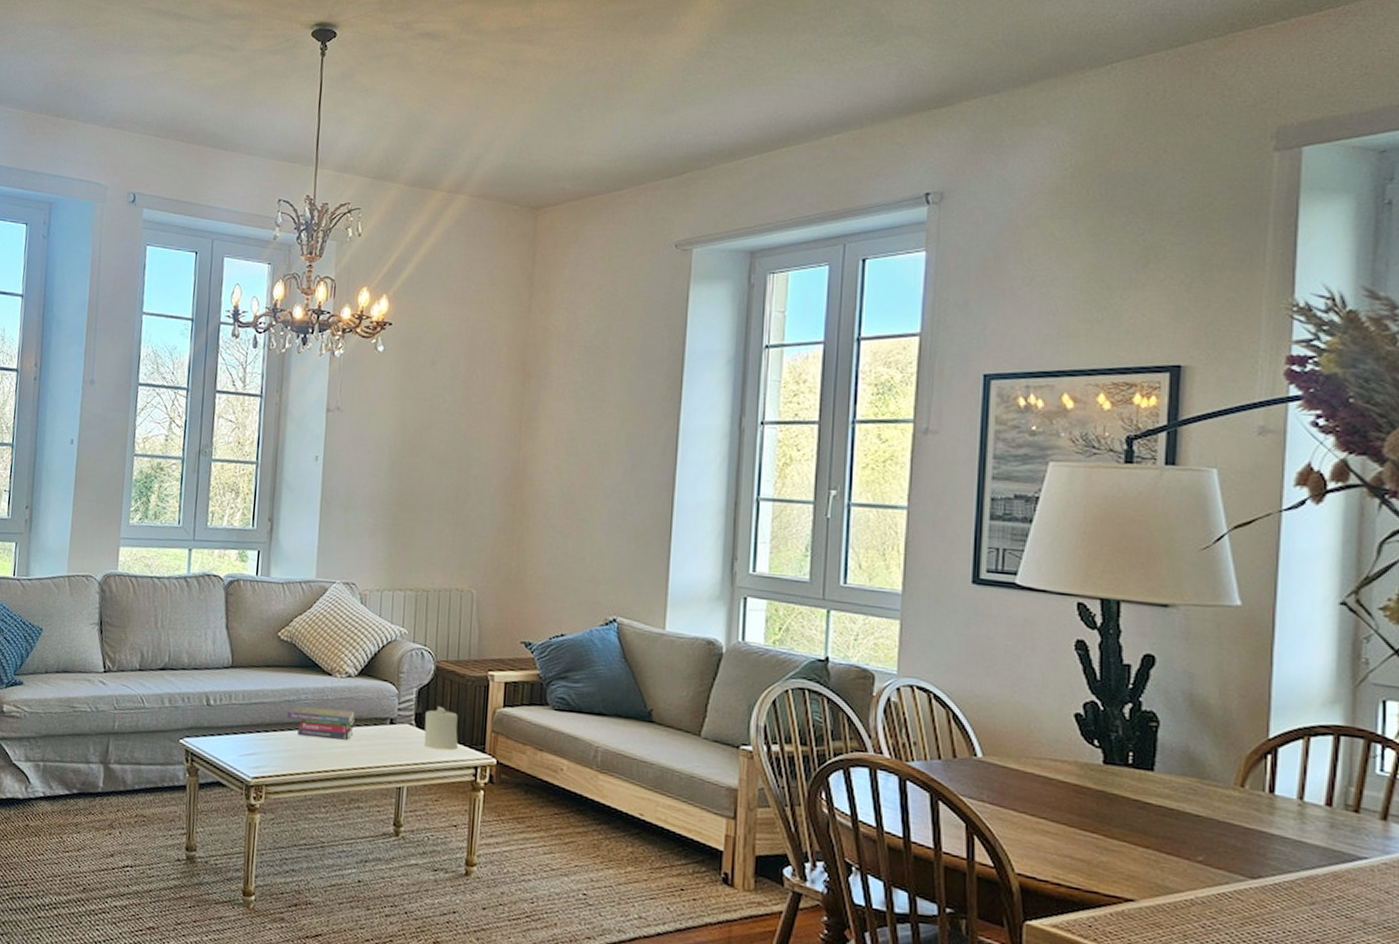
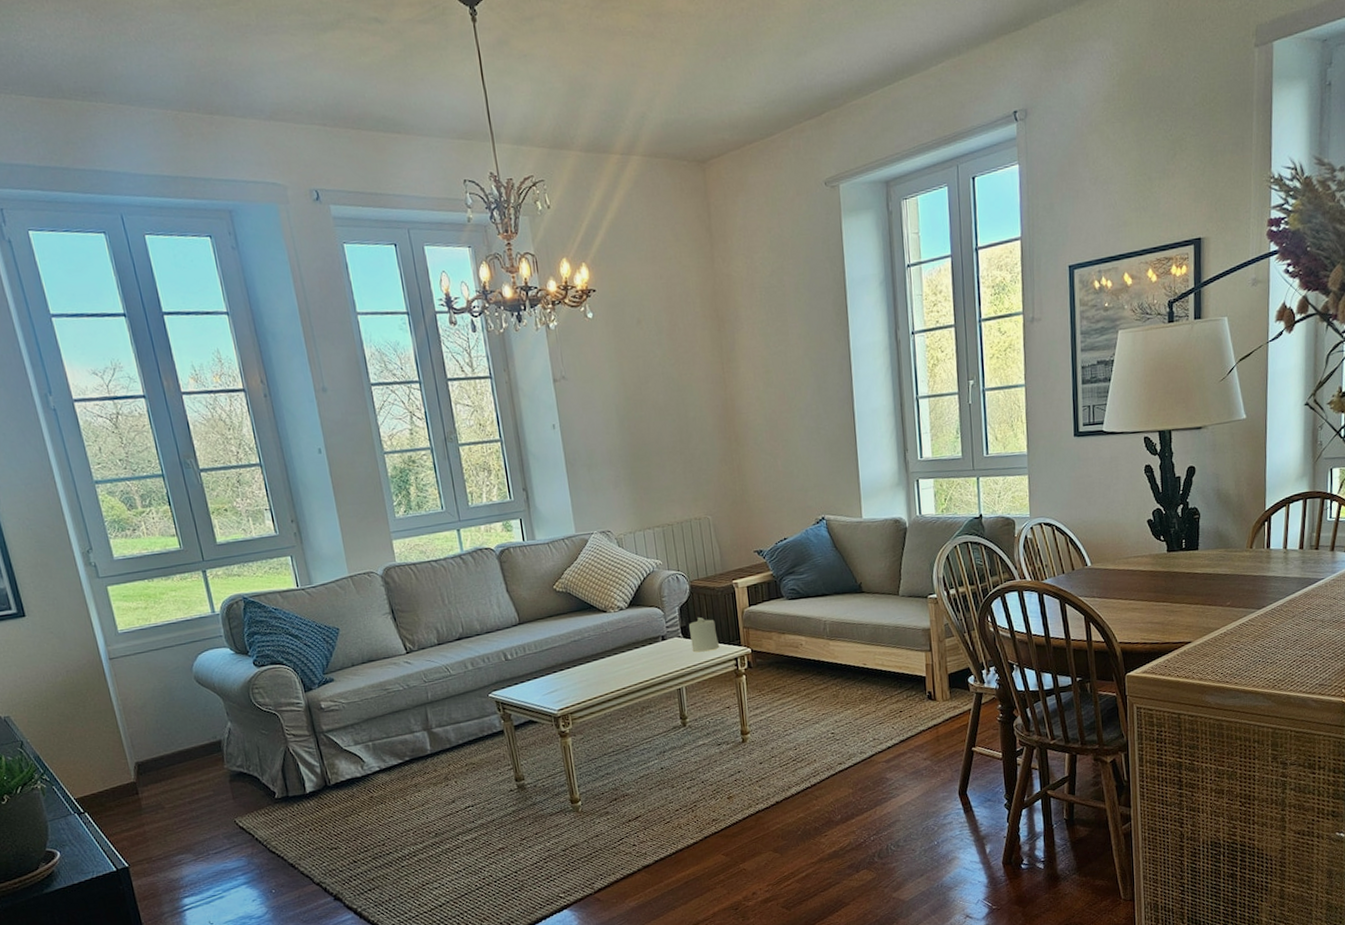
books: present [287,706,355,740] -> none [576,637,634,668]

